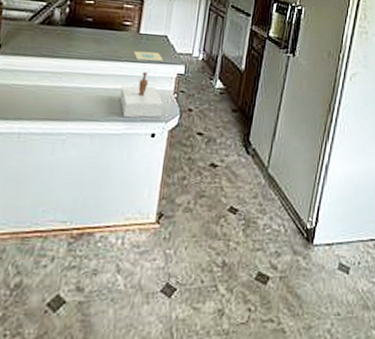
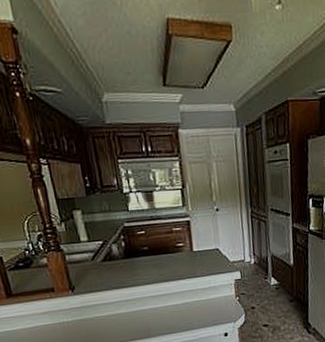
vase: present [119,51,164,118] -> none [189,264,229,325]

